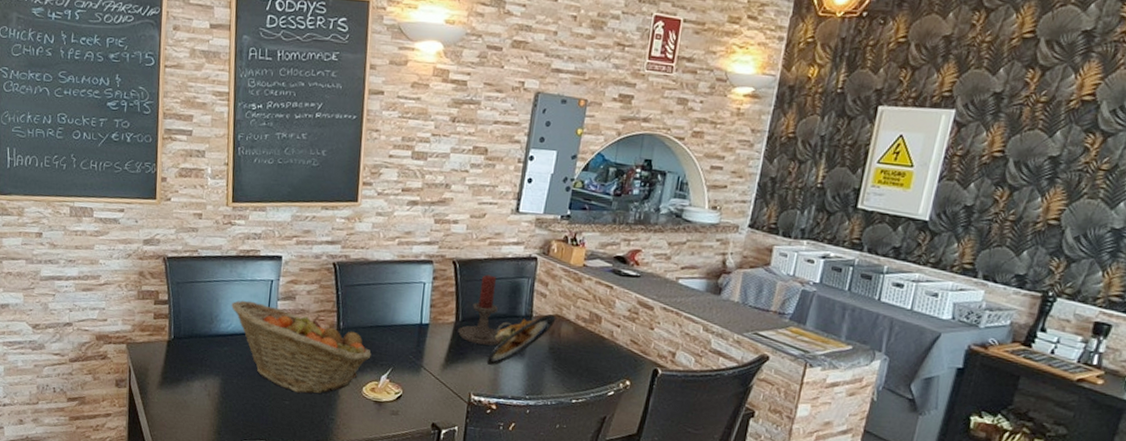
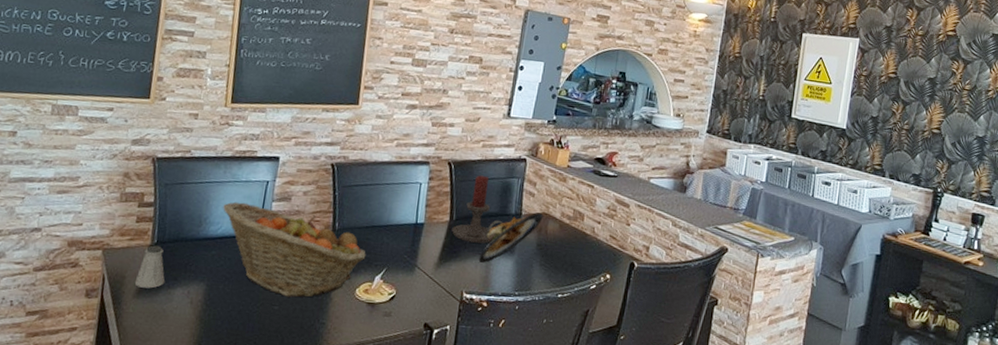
saltshaker: none [157,340,184,381] -> present [134,245,165,289]

